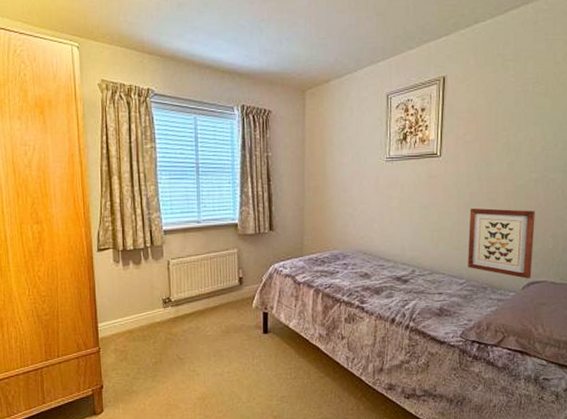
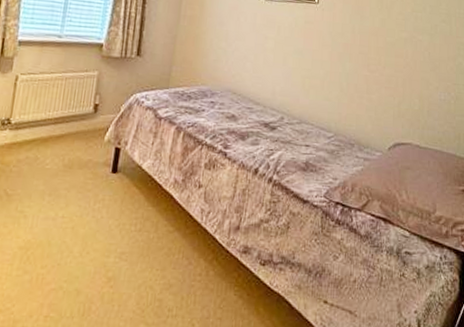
wall art: present [468,208,535,279] -> none [337,59,403,139]

